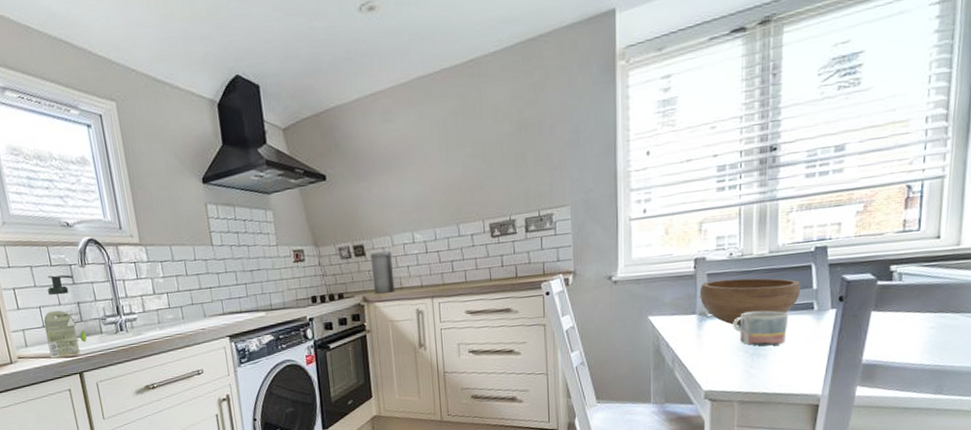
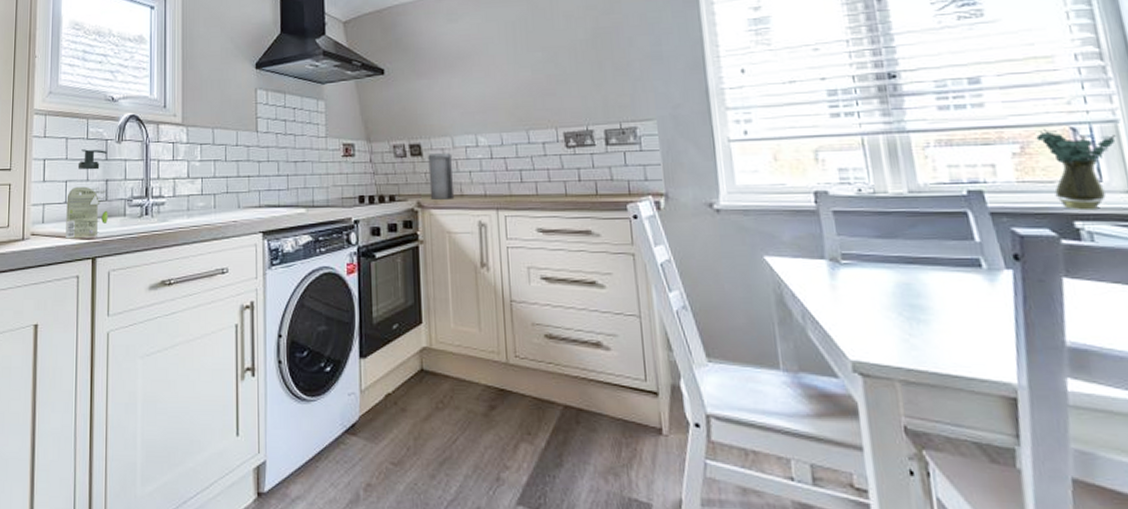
bowl: present [700,278,801,325] -> none [826,219,960,278]
mug: present [733,310,788,346] -> none [876,262,951,309]
vase: none [878,188,941,256] -> present [1036,129,1117,211]

